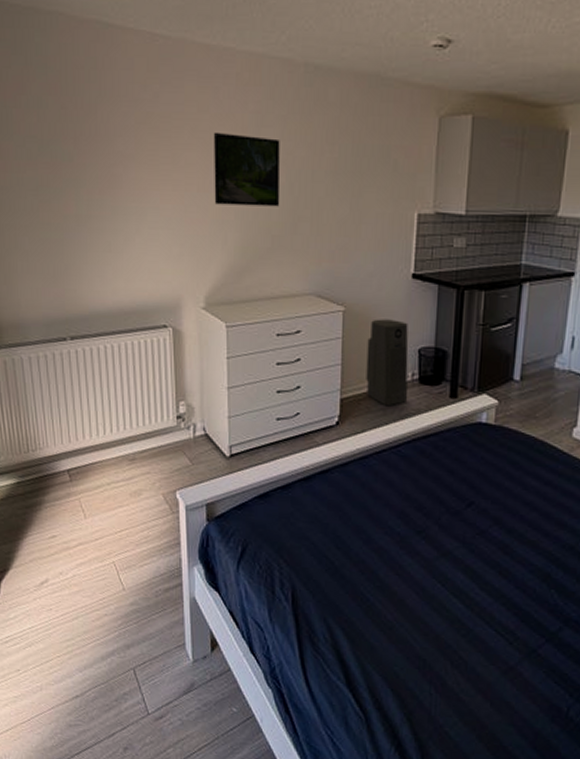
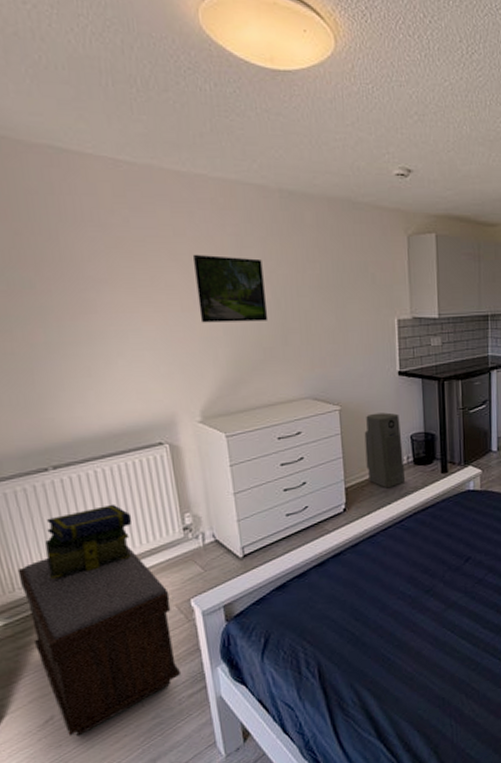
bench: none [33,425,161,605] -> present [17,545,182,736]
stack of books: none [57,381,132,447] -> present [45,504,133,579]

